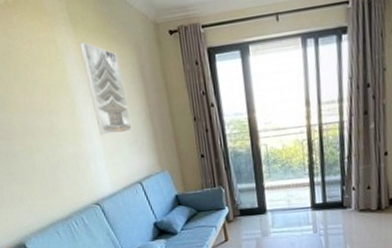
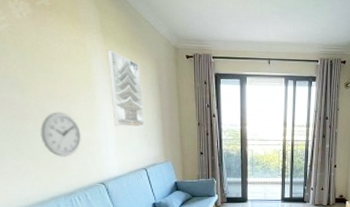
wall clock: none [26,126,69,178] -> present [40,111,81,157]

